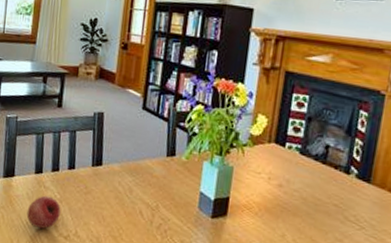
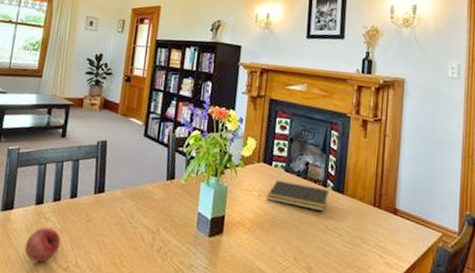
notepad: none [277,162,352,201] -> present [267,179,329,212]

